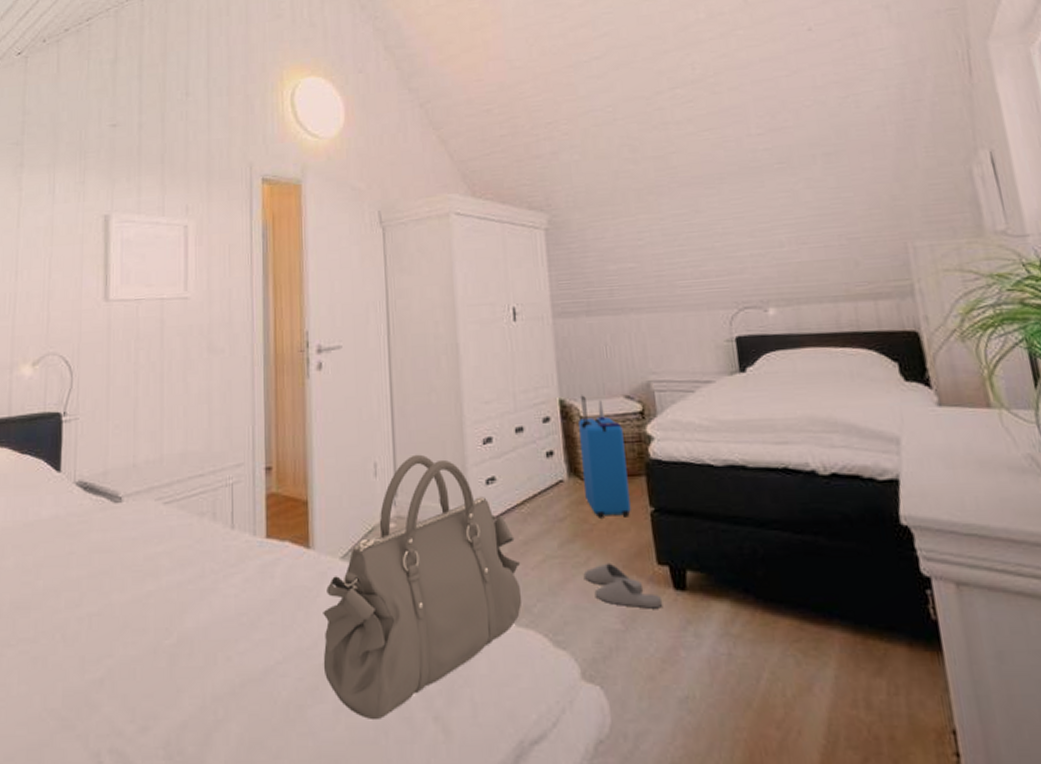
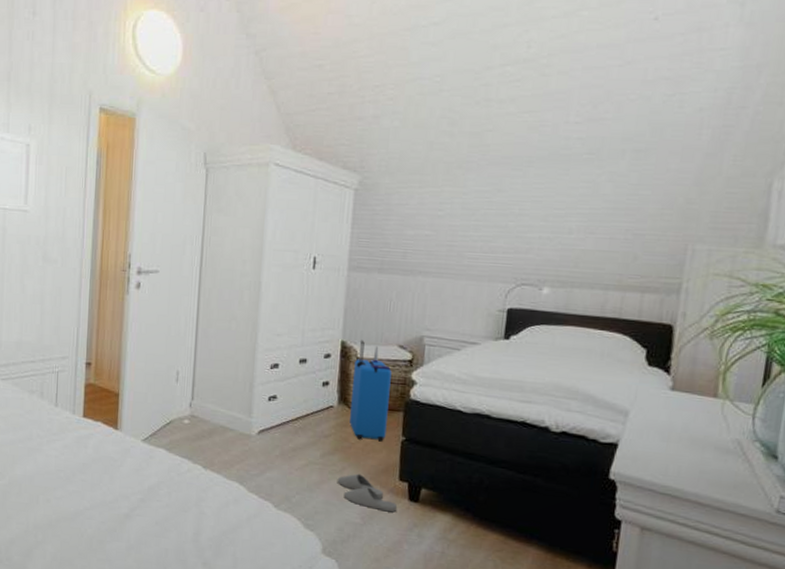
shoulder bag: present [323,454,522,721] -> none [121,369,288,559]

